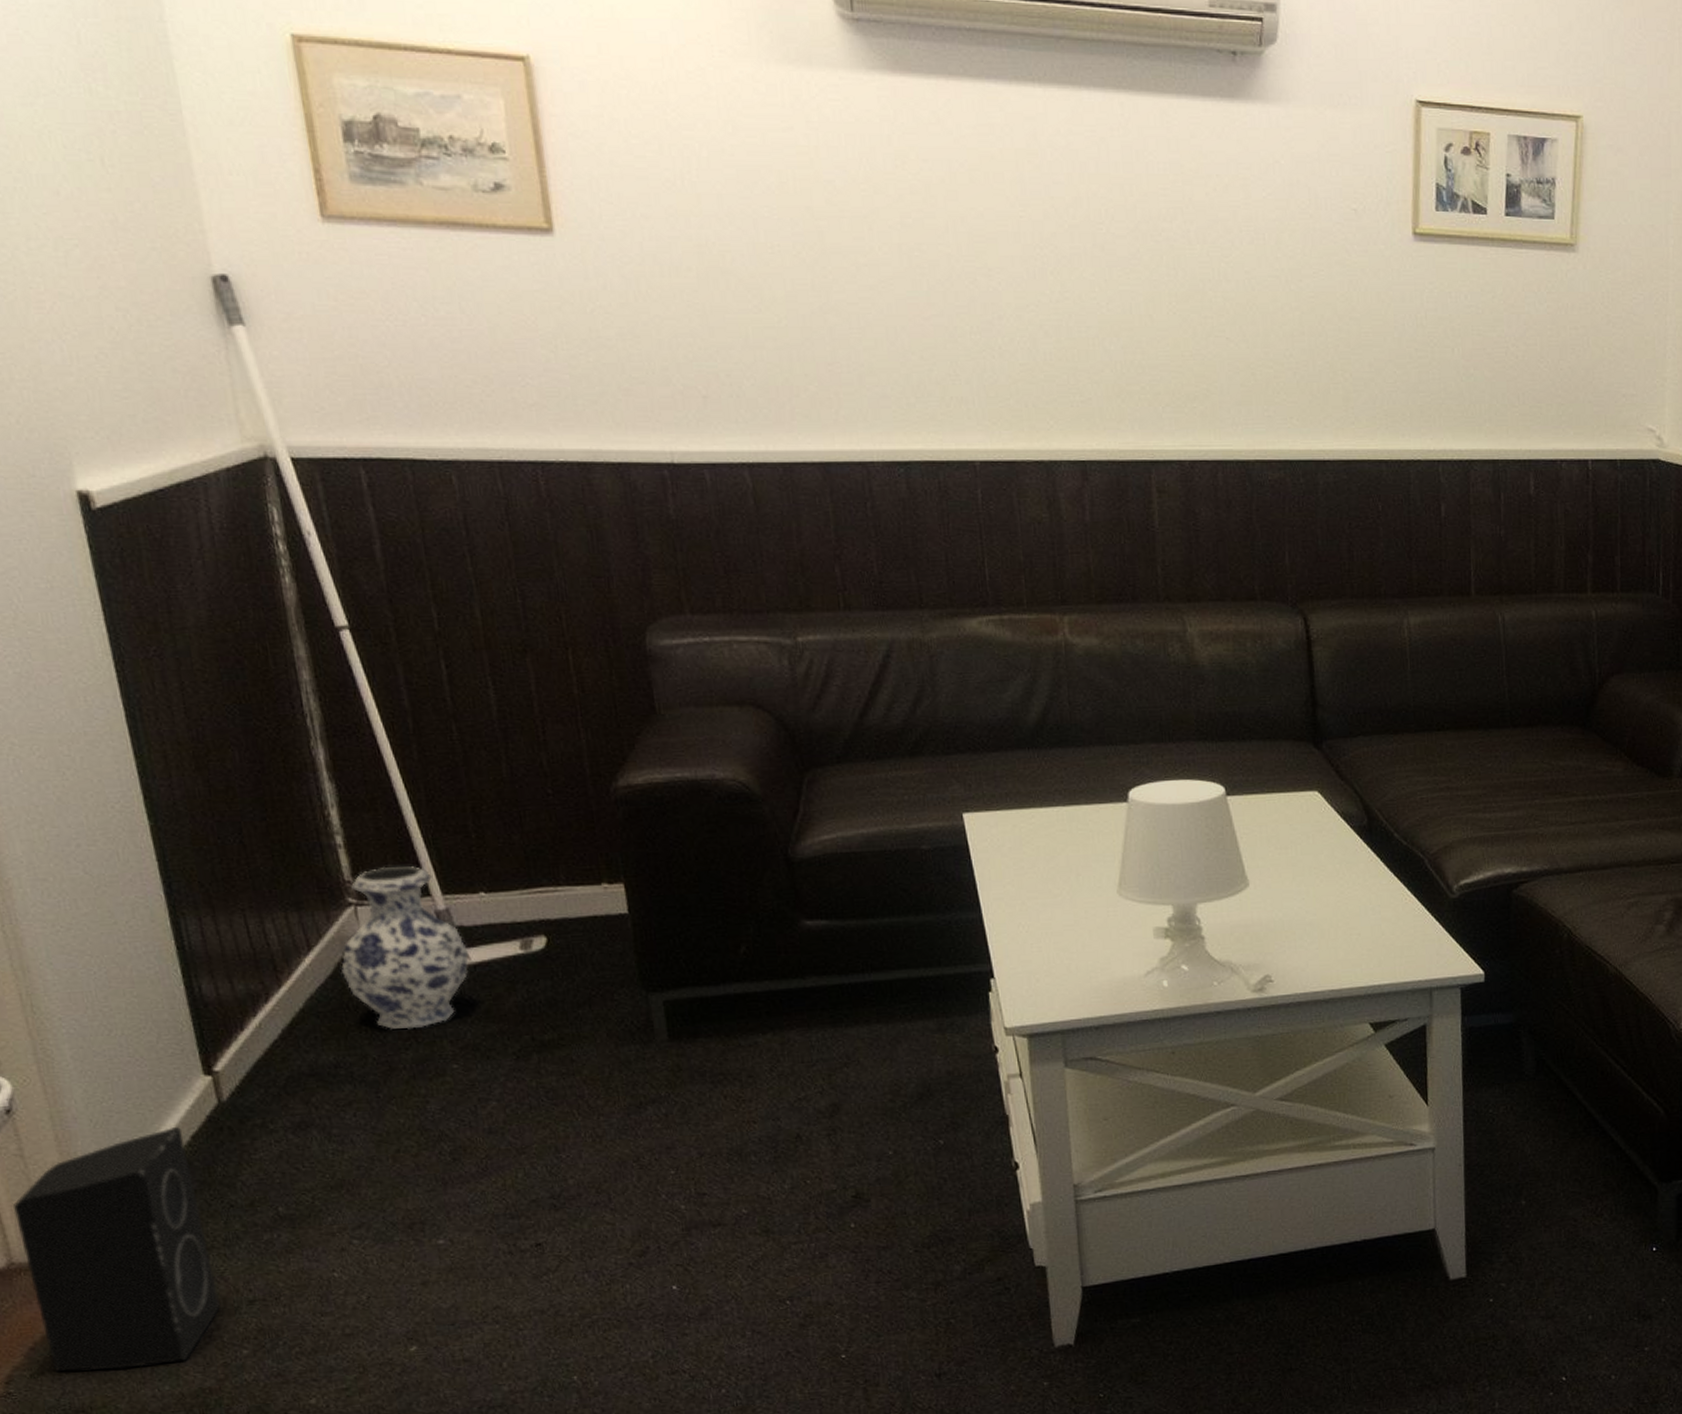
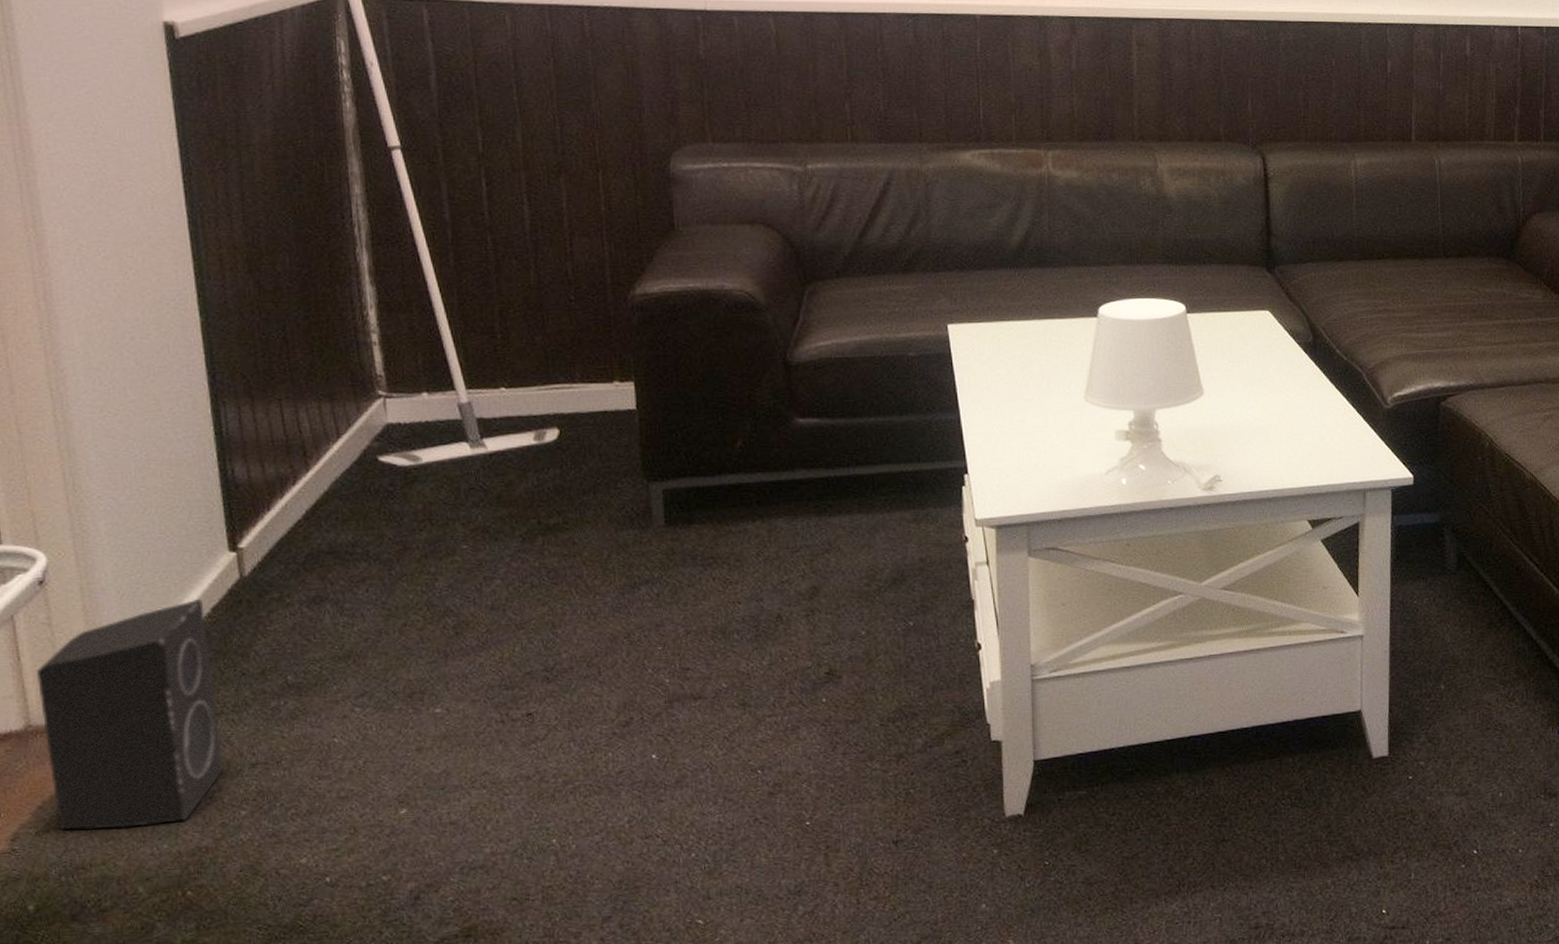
vase: present [341,866,470,1030] -> none [367,362,487,512]

